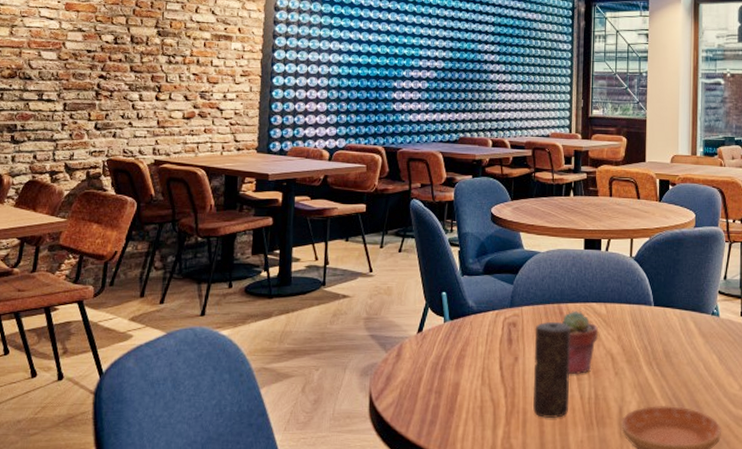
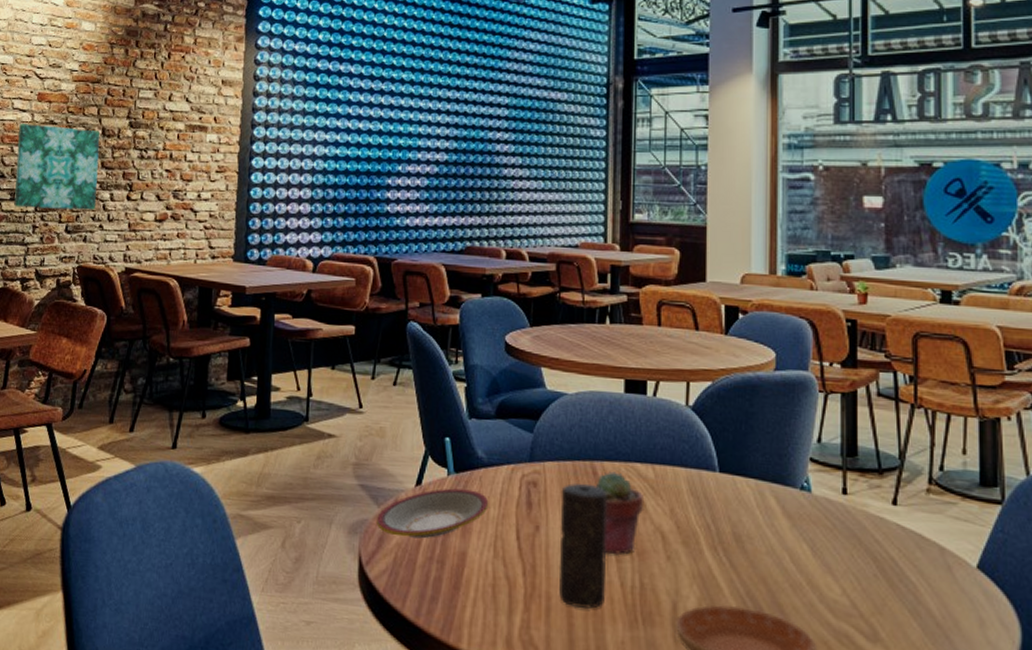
wall art: none [42,31,129,109] -> present [14,124,101,210]
plate: none [385,332,478,375] -> present [377,488,489,539]

